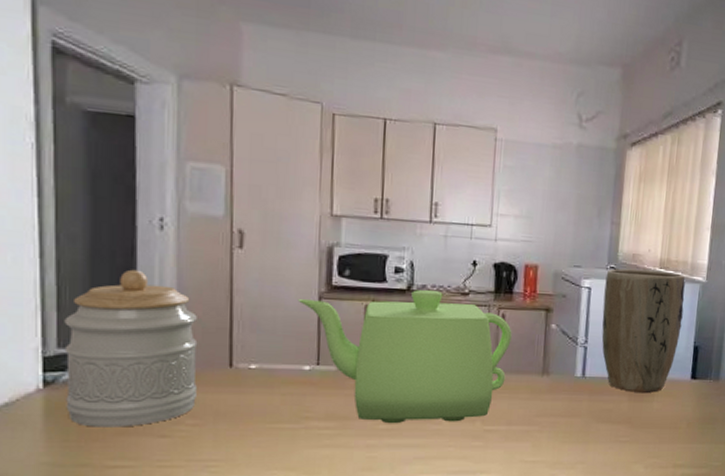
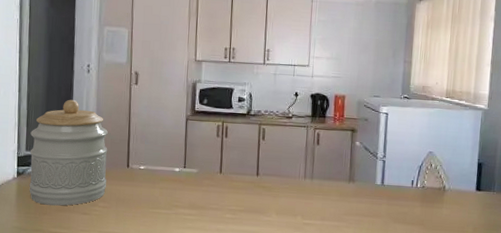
teapot: present [298,290,512,424] -> none [172,114,325,216]
plant pot: present [601,268,685,393] -> none [397,98,469,201]

